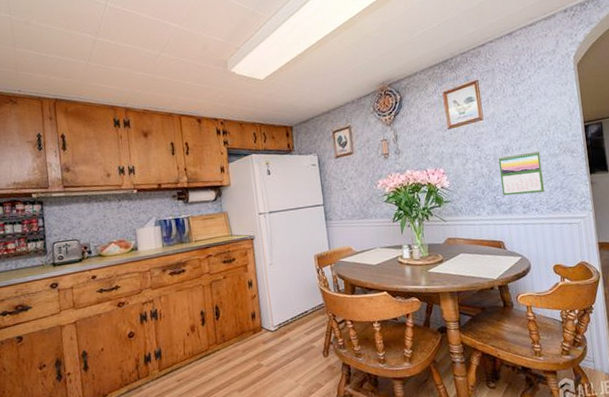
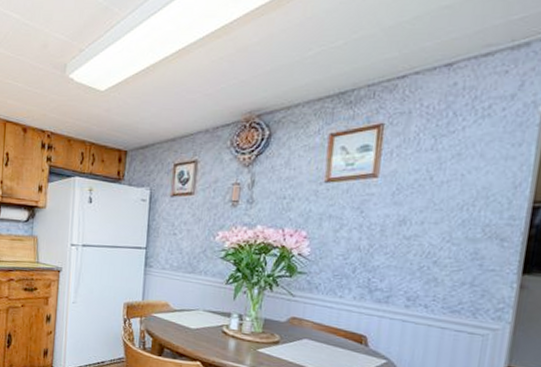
calendar: present [498,150,545,196] -> none [382,228,452,287]

